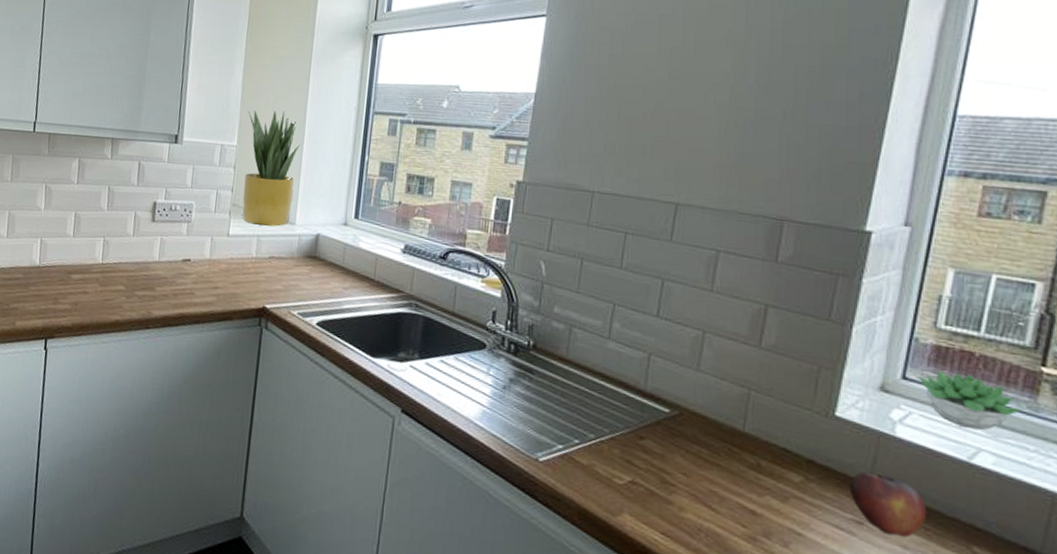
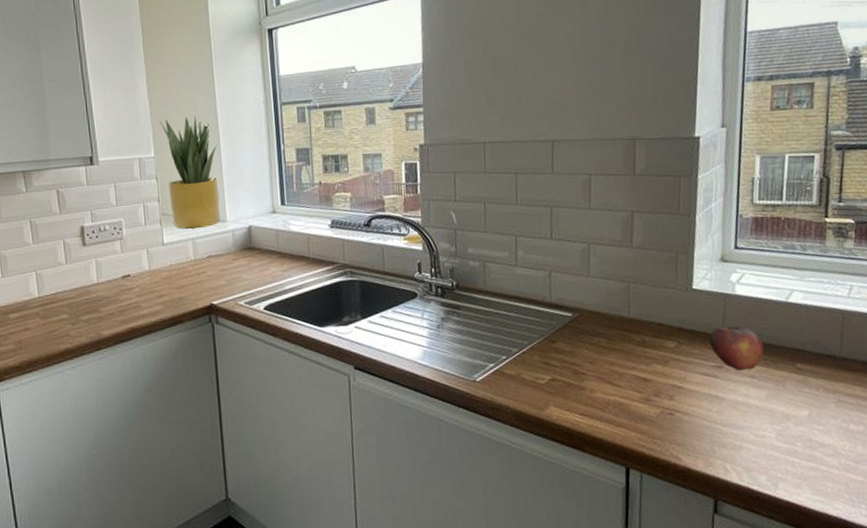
succulent plant: present [918,370,1021,431] -> none [746,235,816,277]

